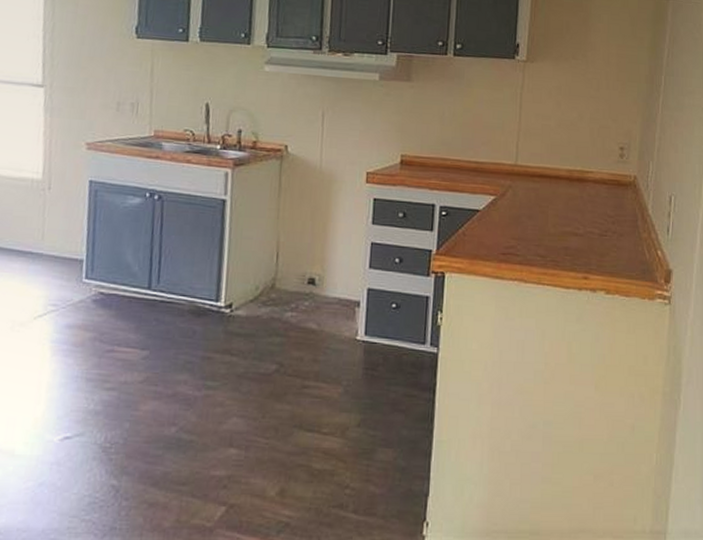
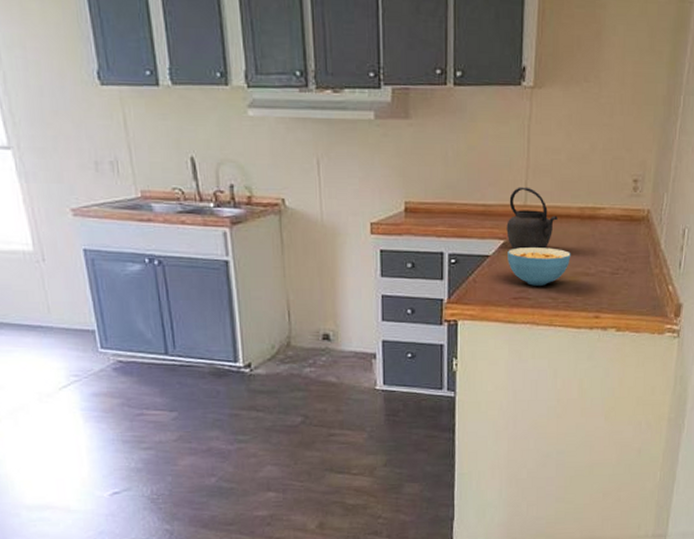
kettle: none [497,147,547,207] -> present [506,186,558,250]
cereal bowl: none [497,204,560,243] -> present [507,247,571,286]

